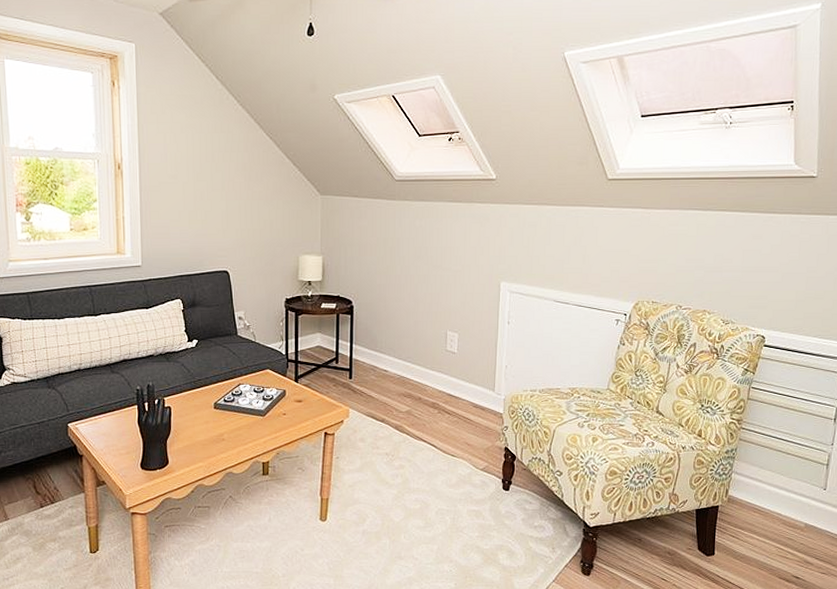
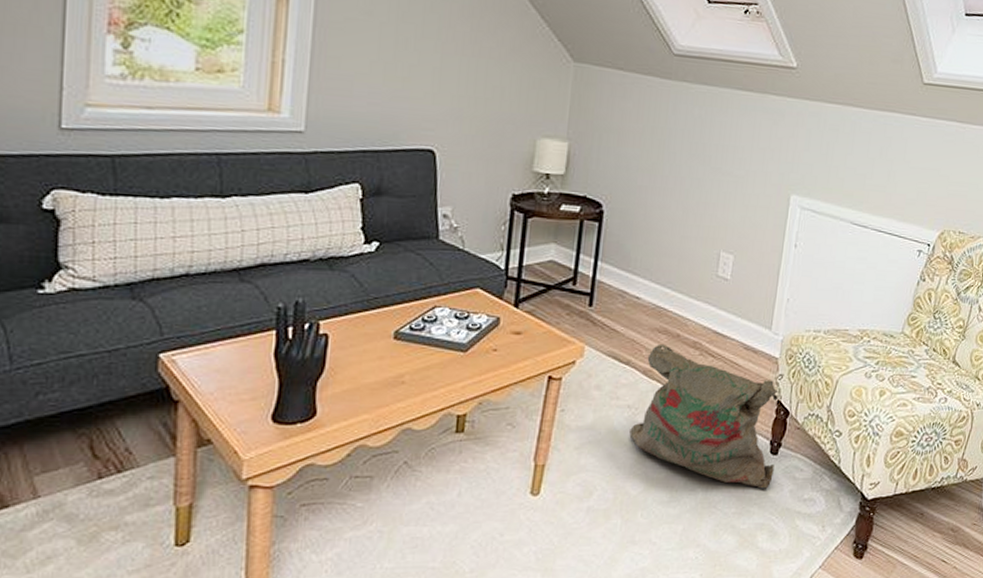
bag: none [389,405,507,518] -> present [629,343,779,489]

